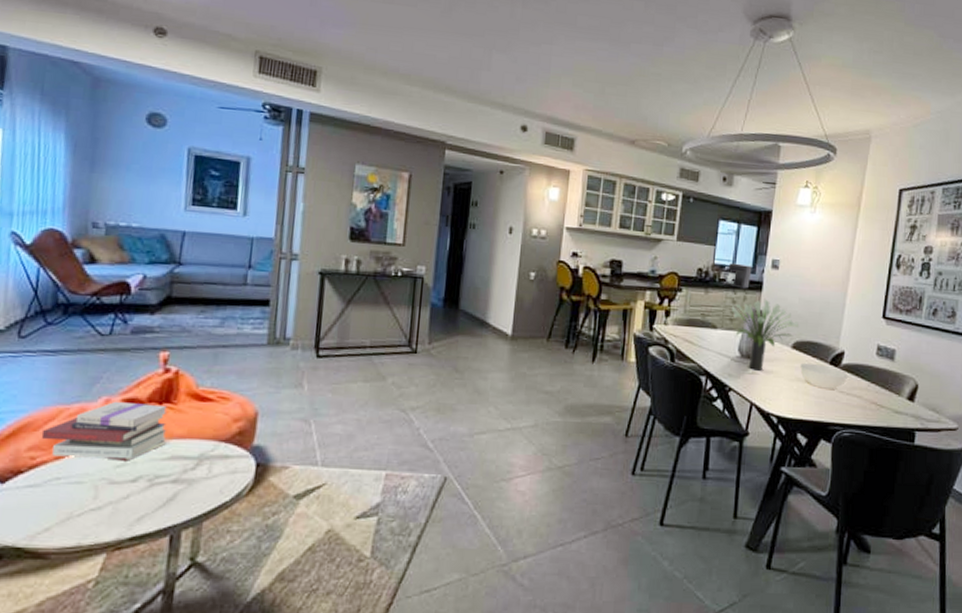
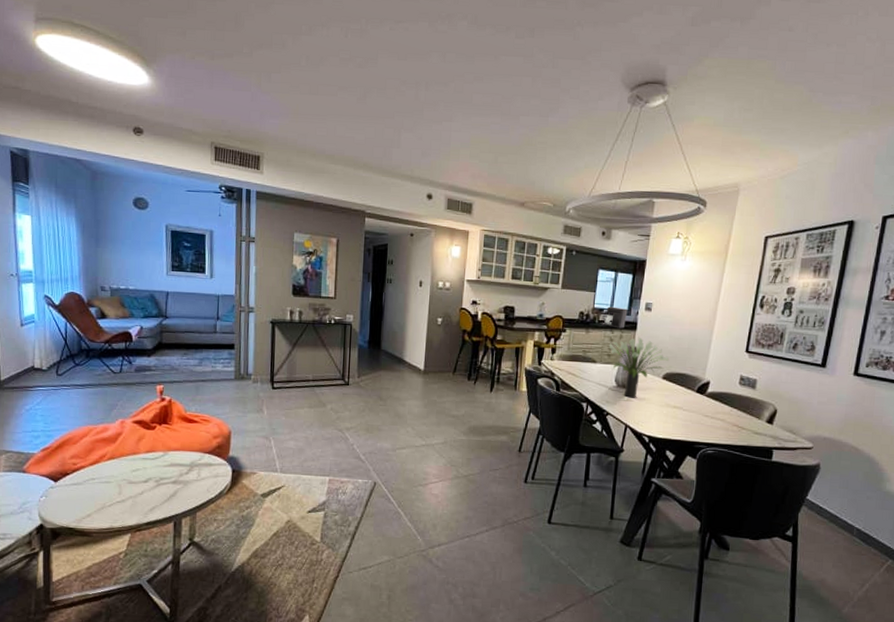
books: present [41,401,168,461] -> none [79,422,166,467]
bowl: present [800,362,849,389] -> none [669,391,713,414]

